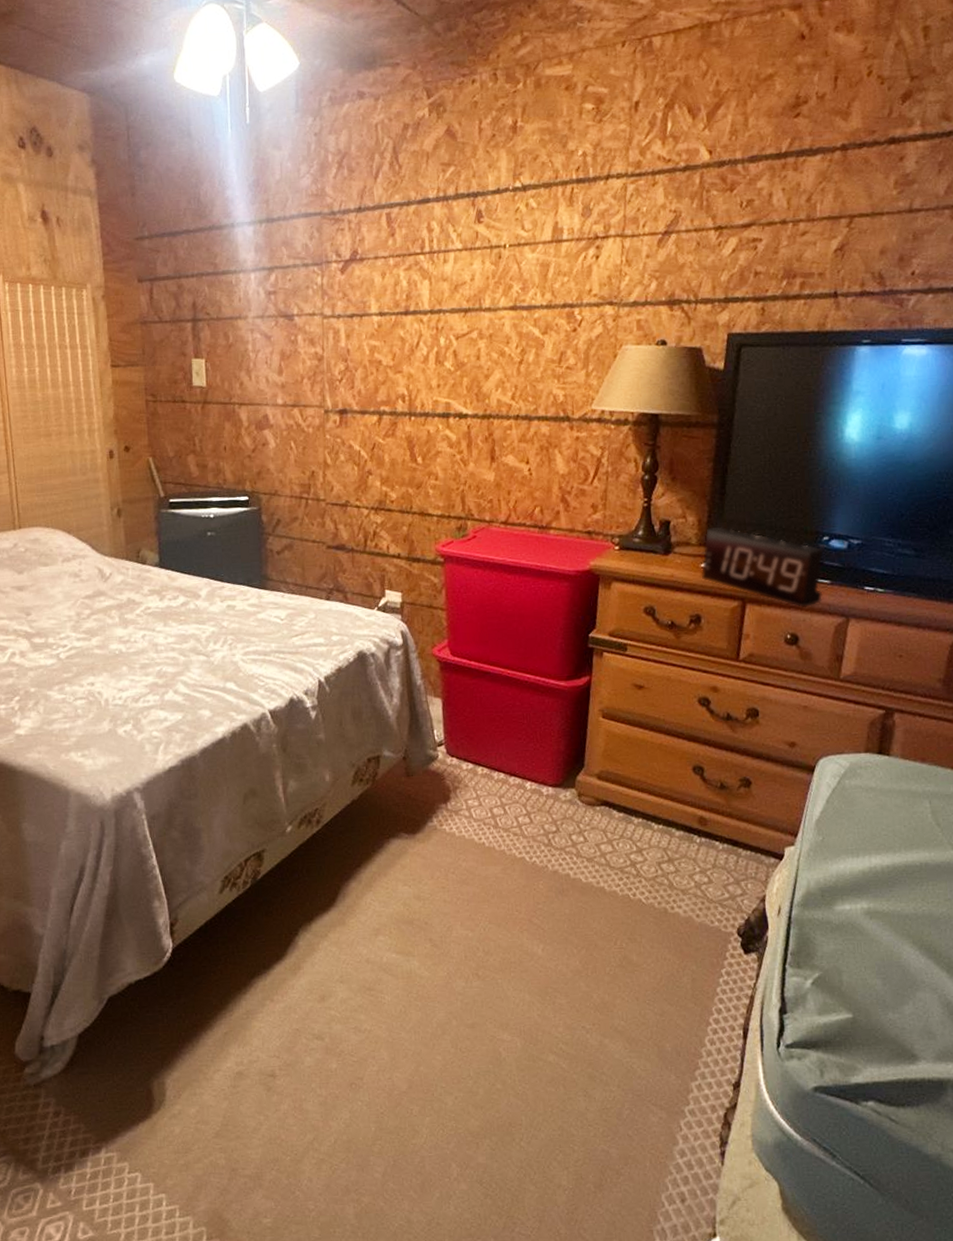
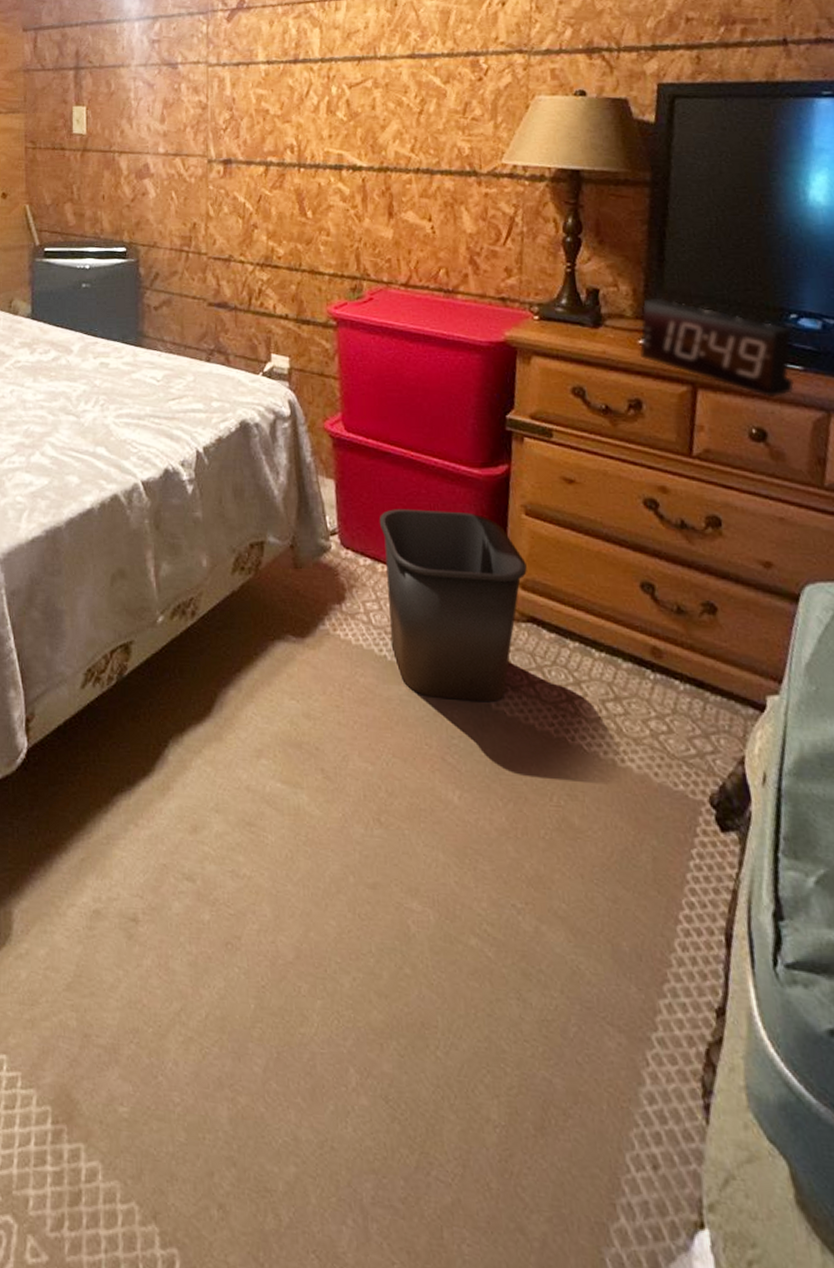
waste bin: none [479,718,602,874] -> present [379,509,527,703]

